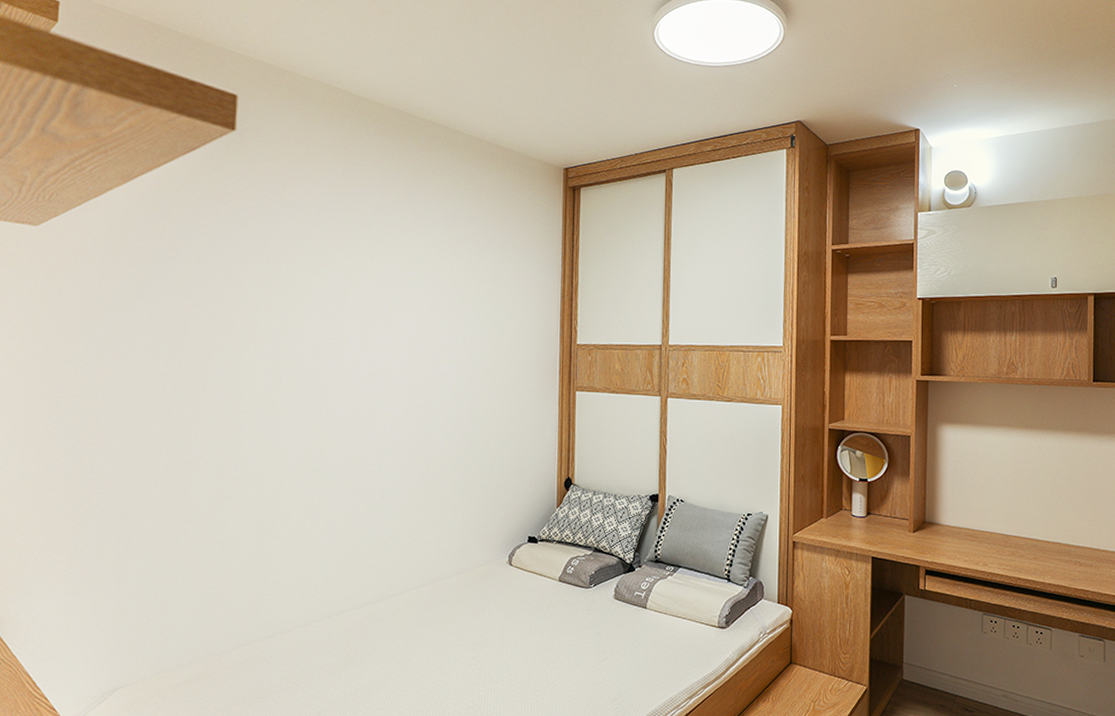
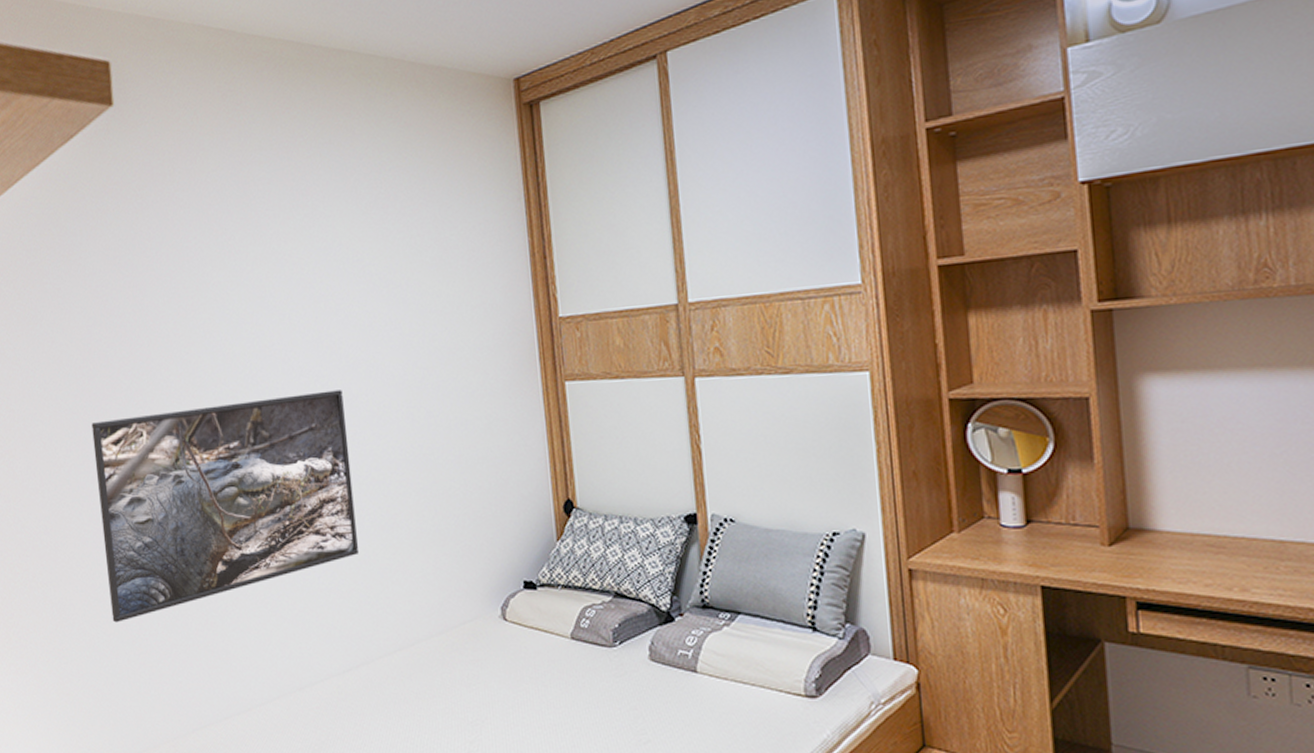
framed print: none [175,380,403,554] -> present [91,390,360,623]

